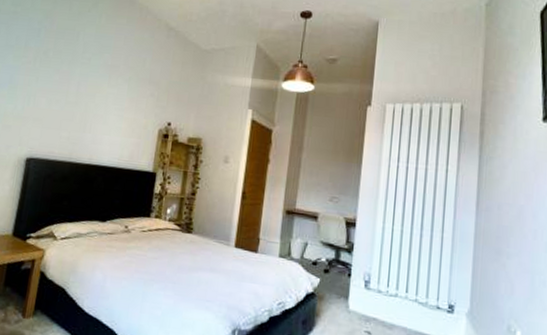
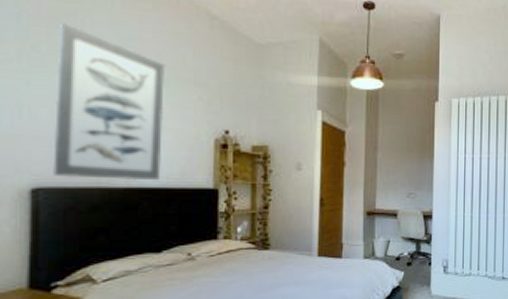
wall art: none [42,35,130,161] -> present [53,23,166,181]

